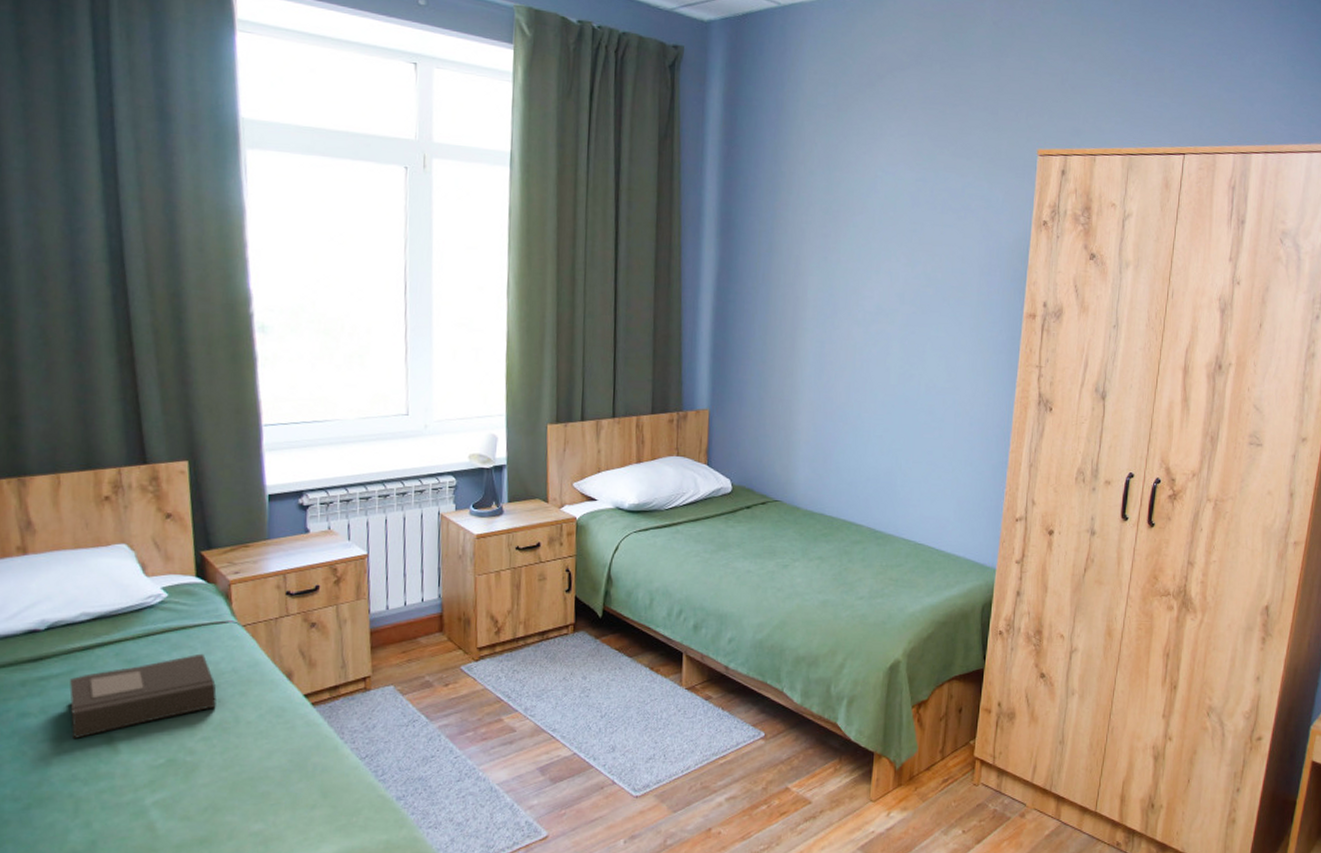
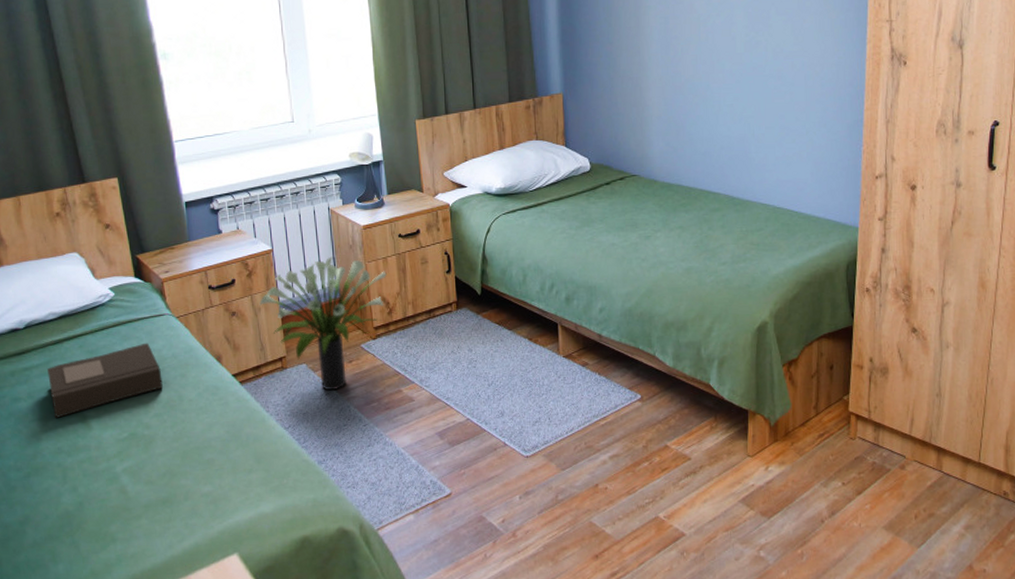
potted plant: none [345,566,498,717] -> present [259,256,387,391]

